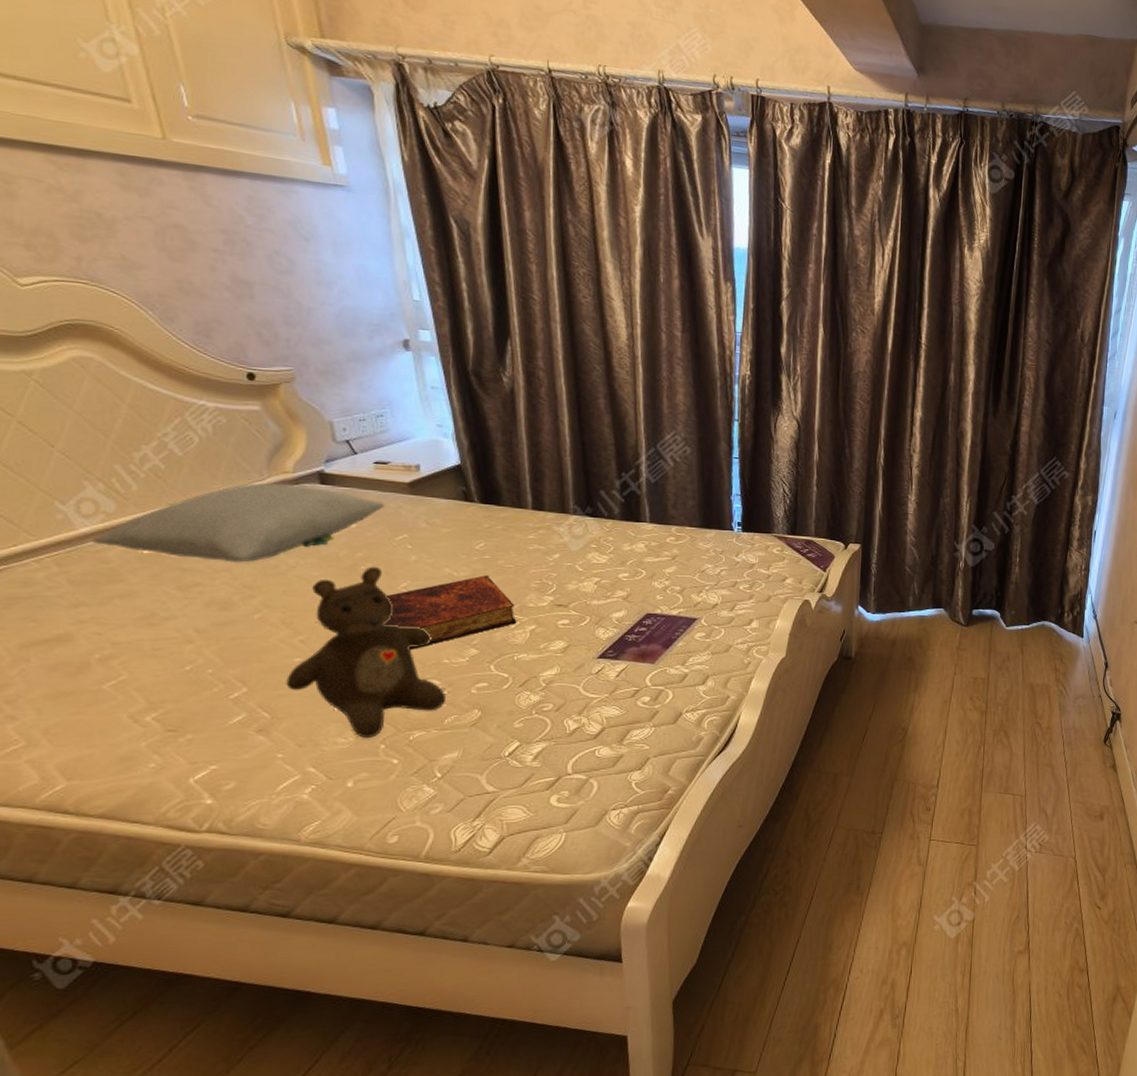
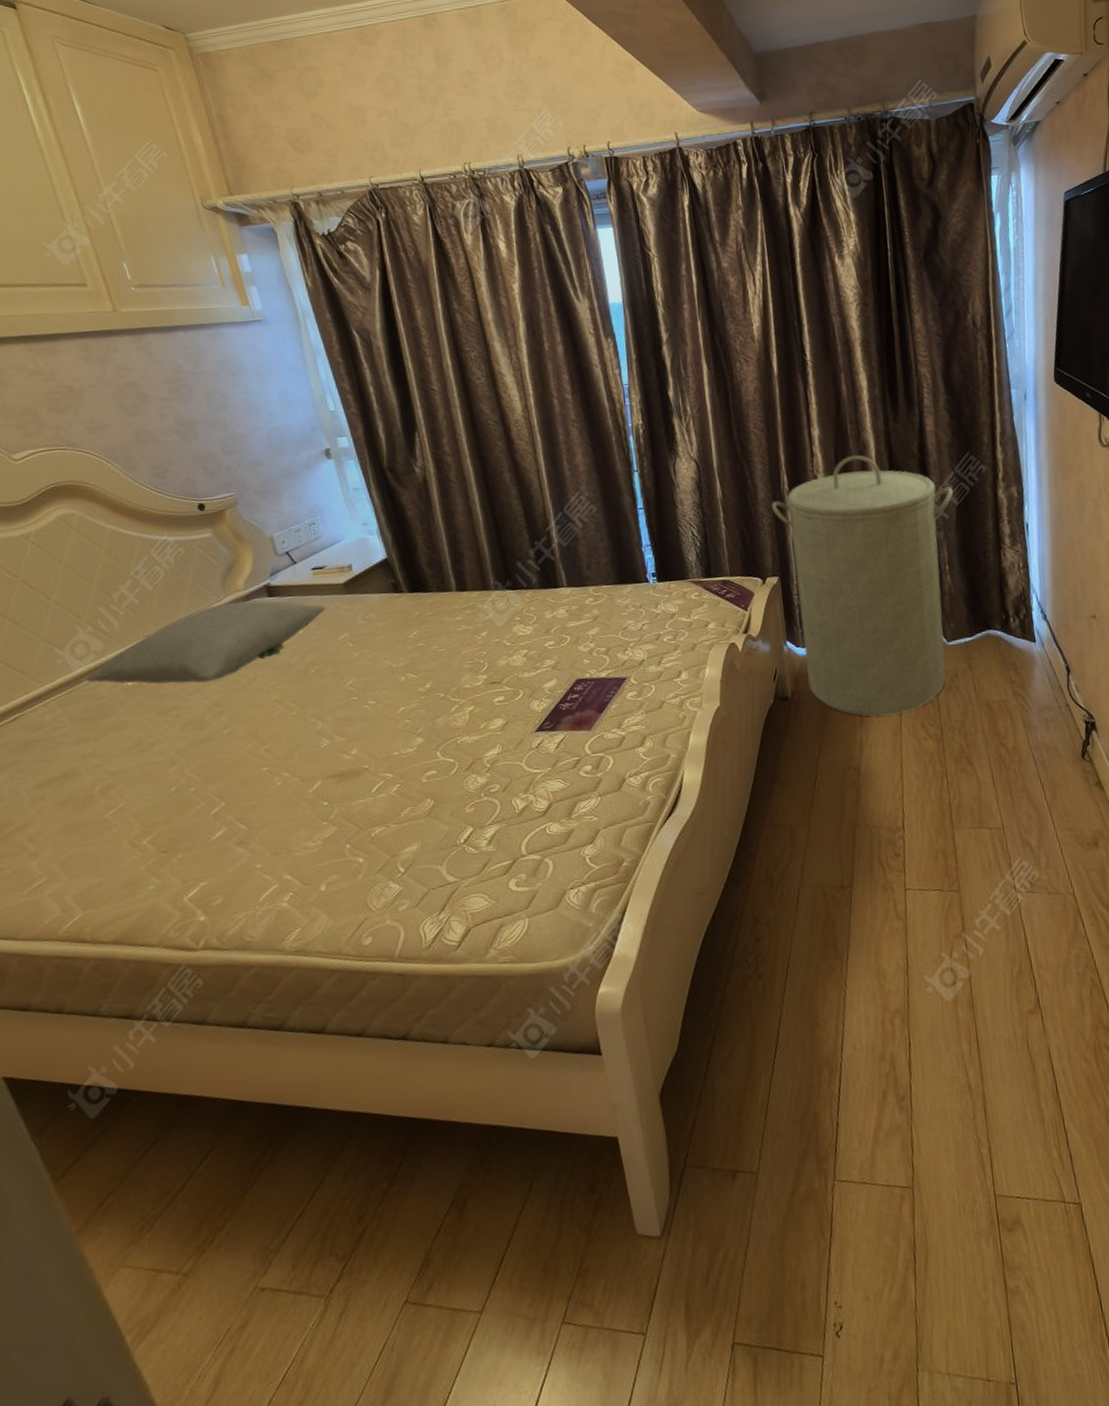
teddy bear: present [286,566,447,739] -> none [257,668,401,841]
book: present [384,575,517,649] -> none [336,662,456,745]
laundry hamper: none [864,441,1036,685] -> present [771,454,954,717]

